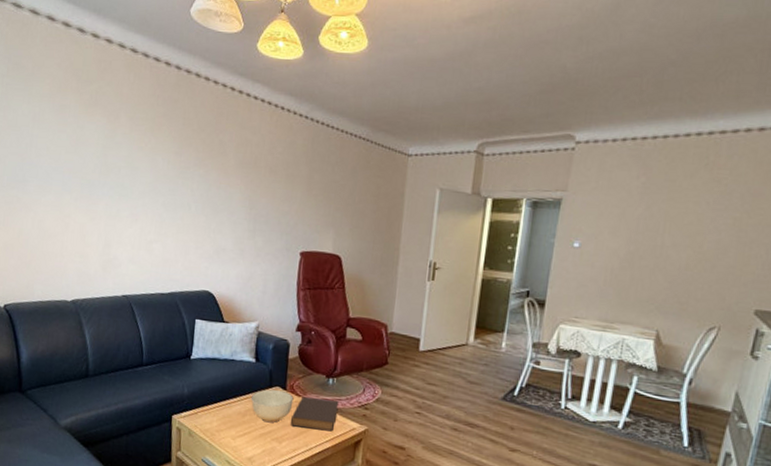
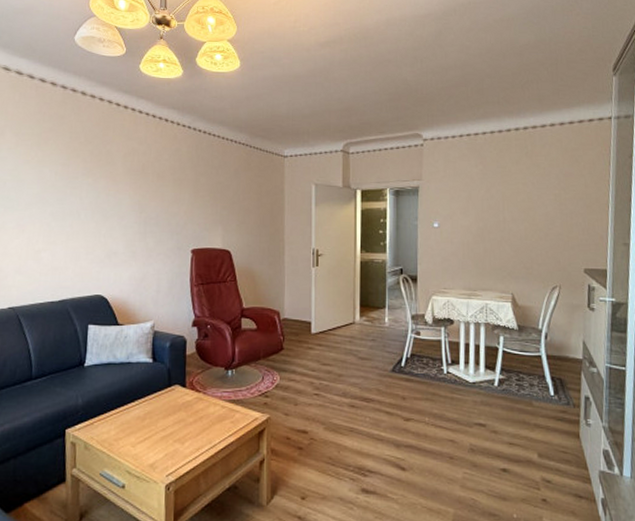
bowl: present [250,389,294,423] -> none [149,388,194,424]
book: present [290,397,339,432] -> none [191,391,239,425]

